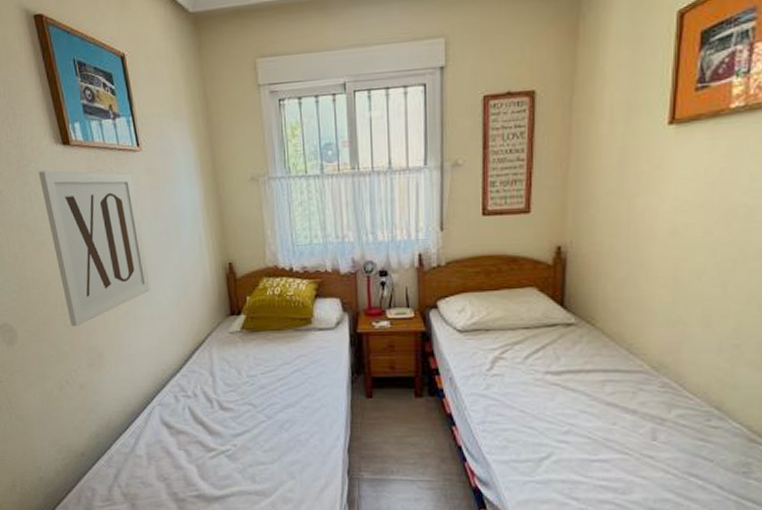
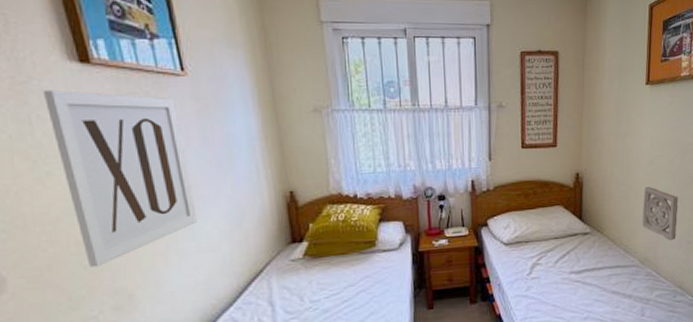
wall ornament: none [656,266,719,342] -> present [642,187,678,241]

